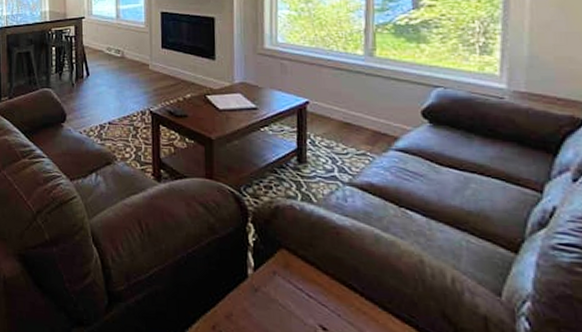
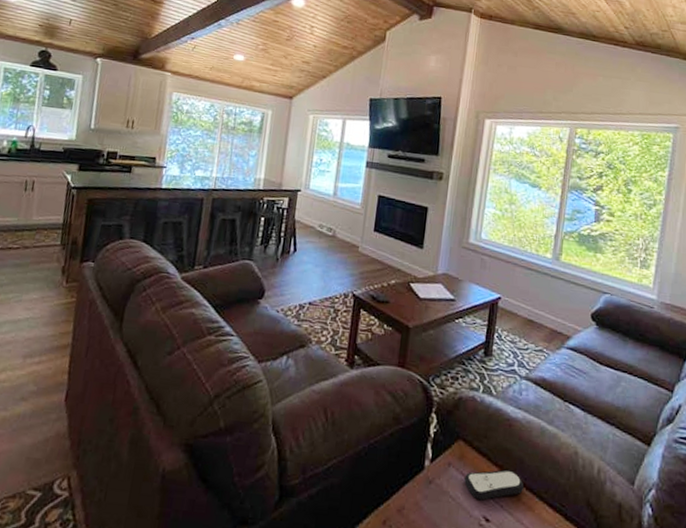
remote control: none [293,278,363,310] -> present [464,469,525,501]

